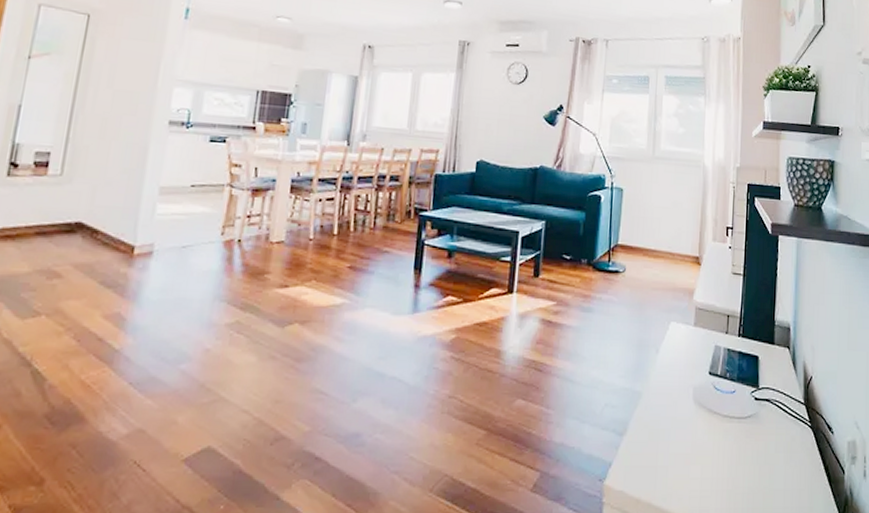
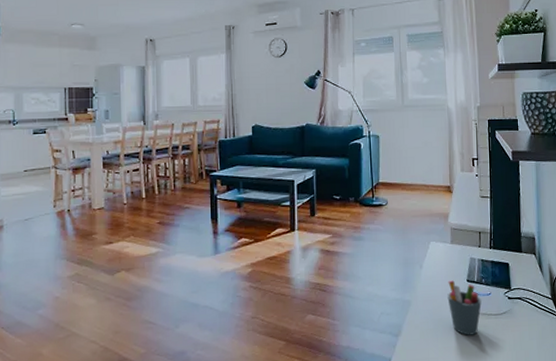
pen holder: none [684,371,724,441] -> present [447,280,482,336]

